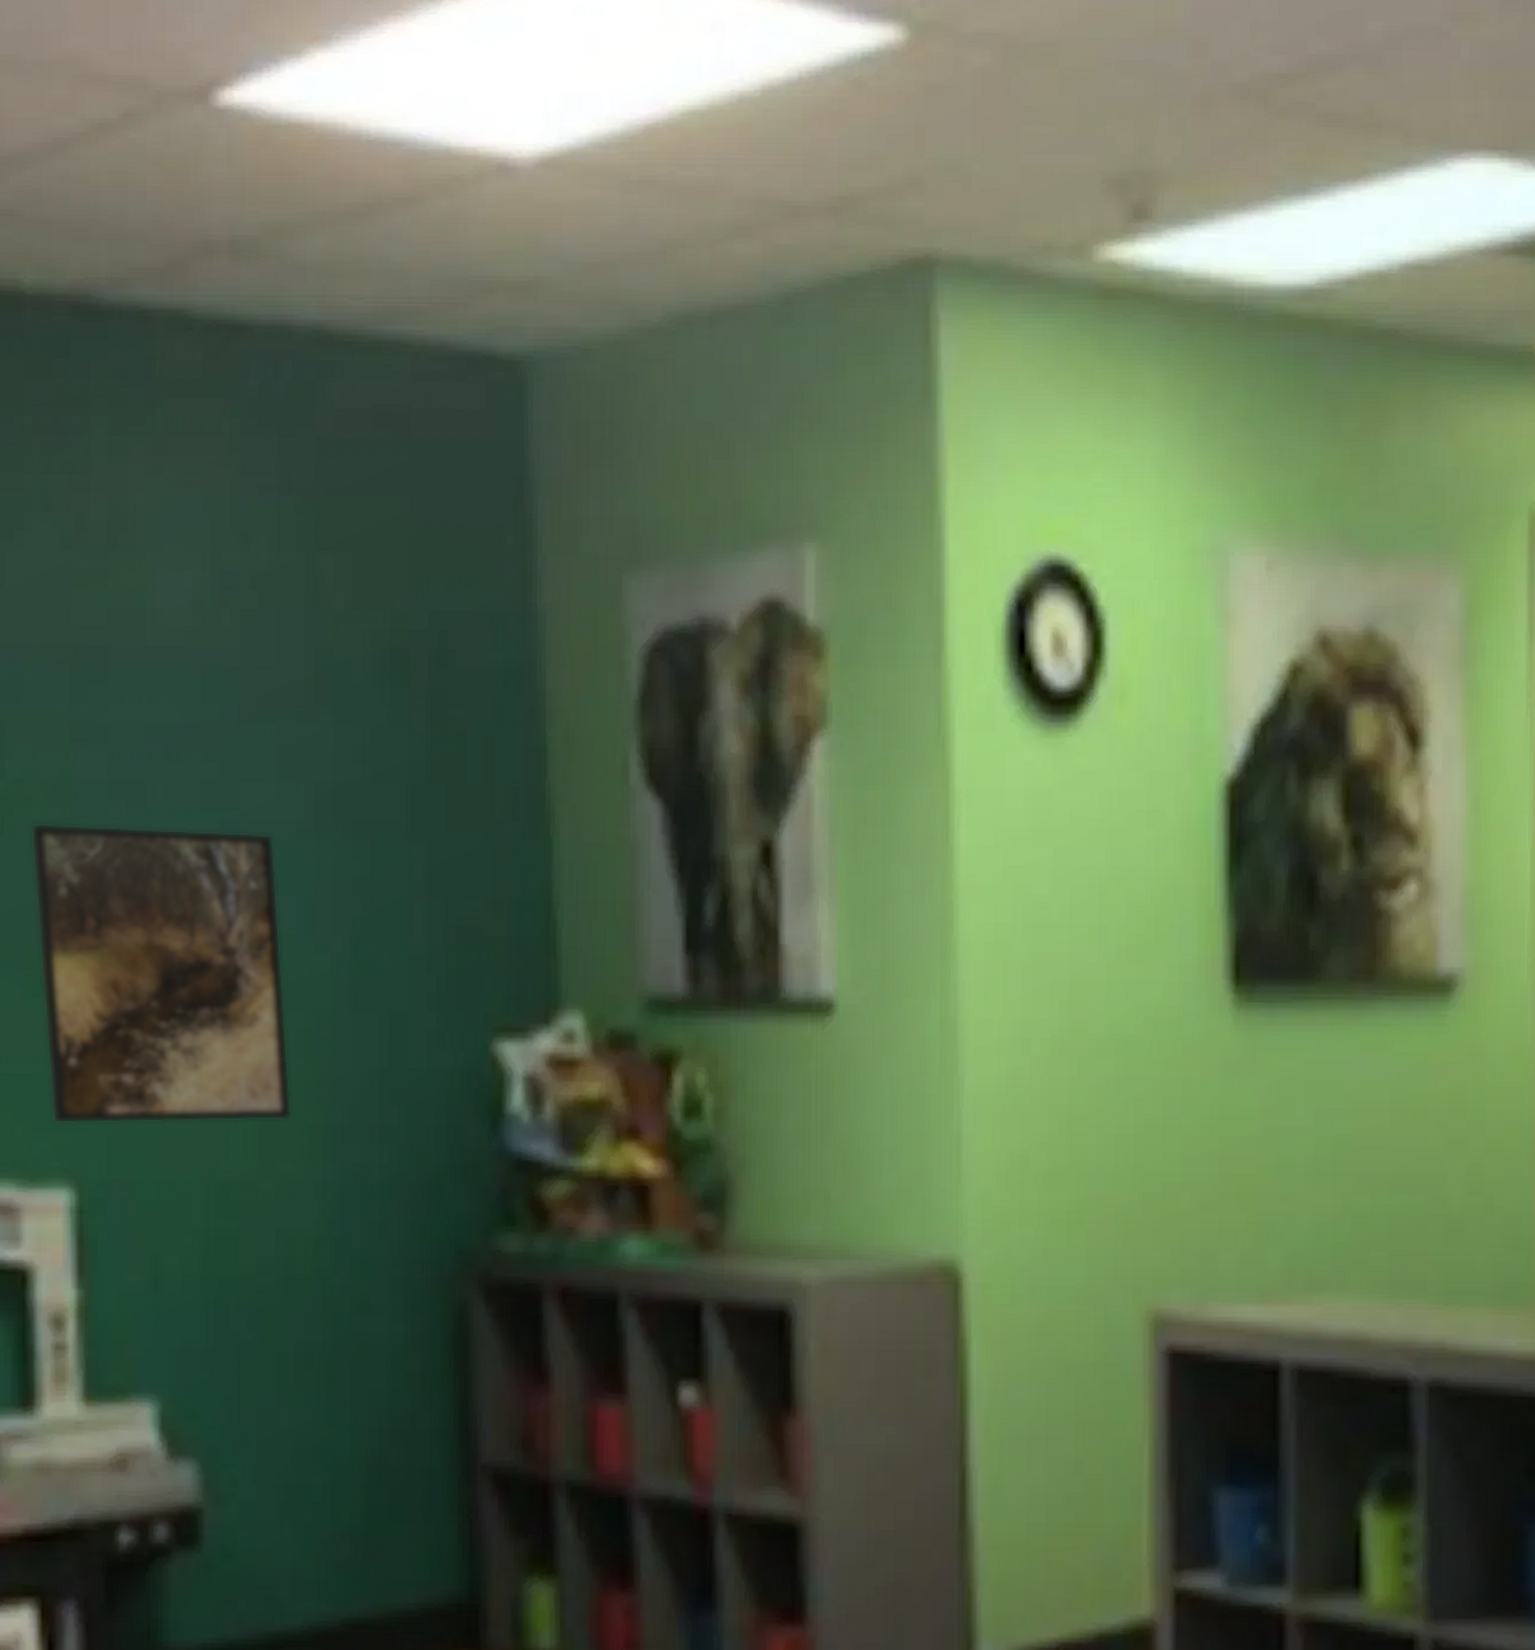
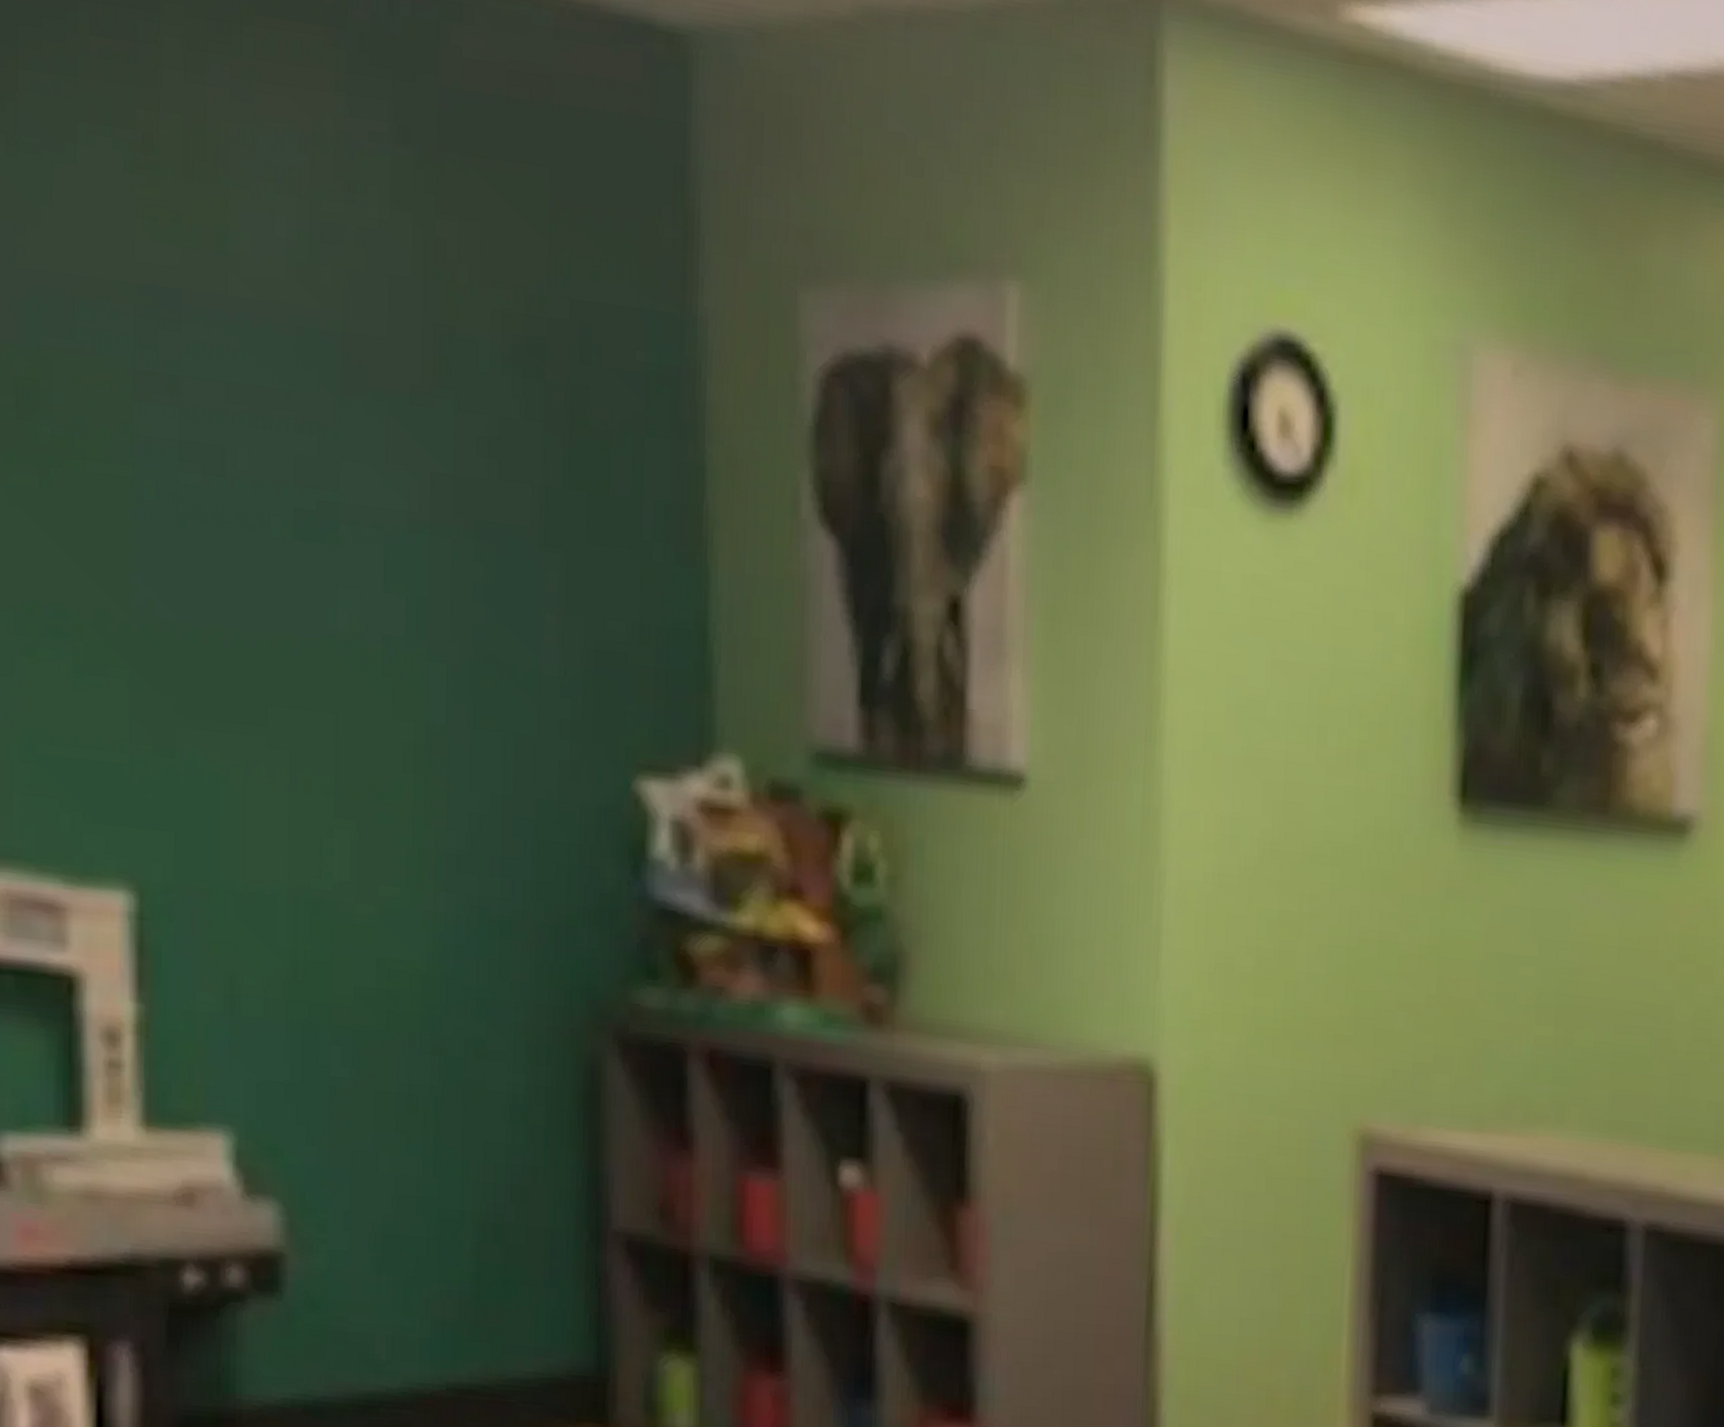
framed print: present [30,823,291,1124] -> none [82,478,397,841]

